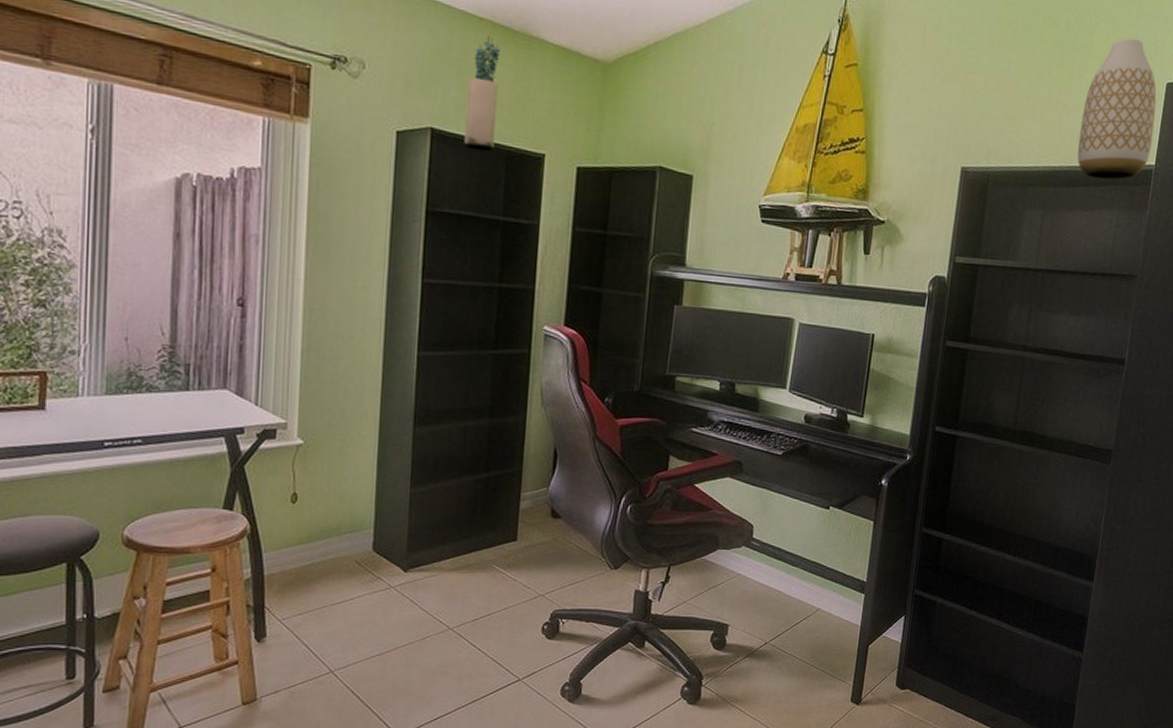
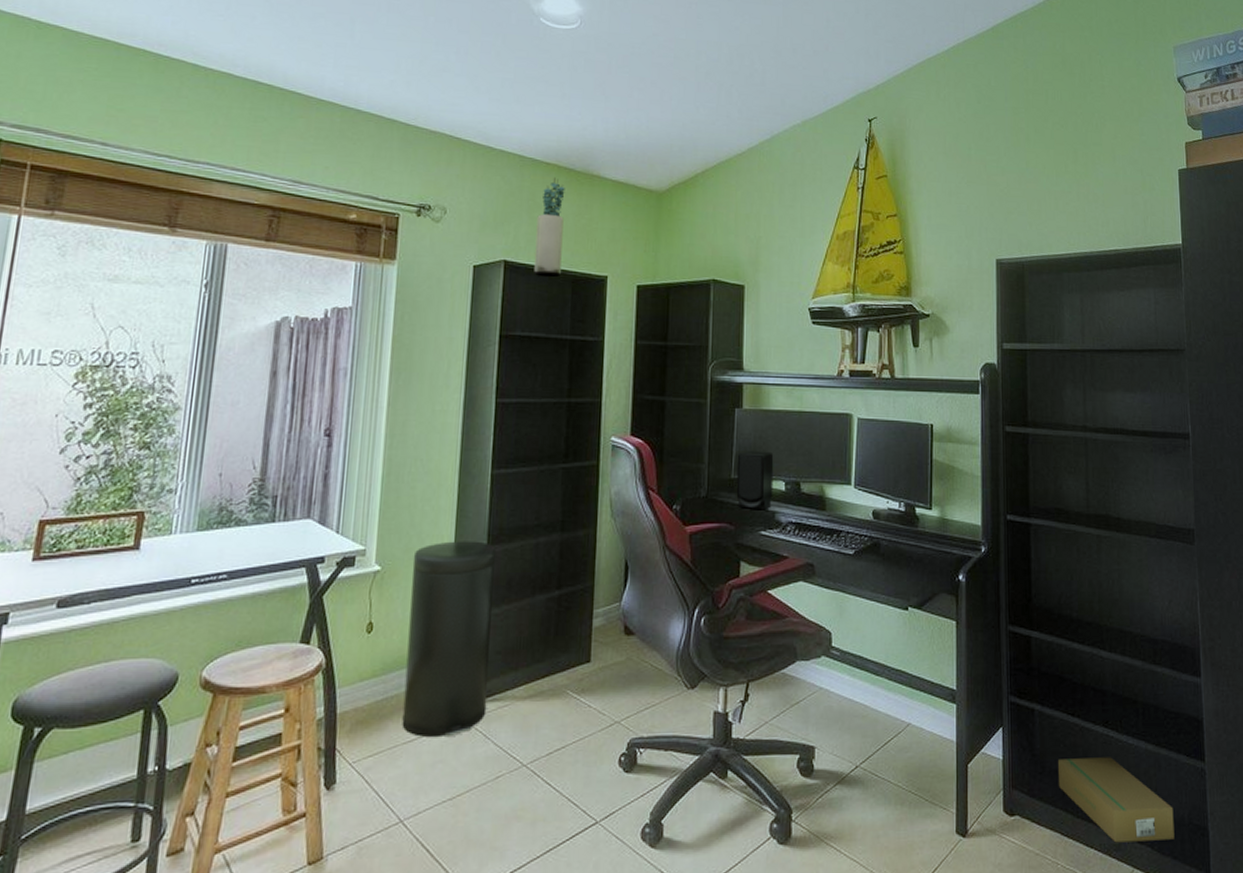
pedal bin: none [330,420,423,601] -> present [402,541,497,738]
speaker: none [669,349,711,408] -> present [736,451,774,510]
box: none [949,645,1048,714] -> present [1057,757,1175,843]
vase: present [1077,38,1157,180] -> none [1103,134,1175,261]

